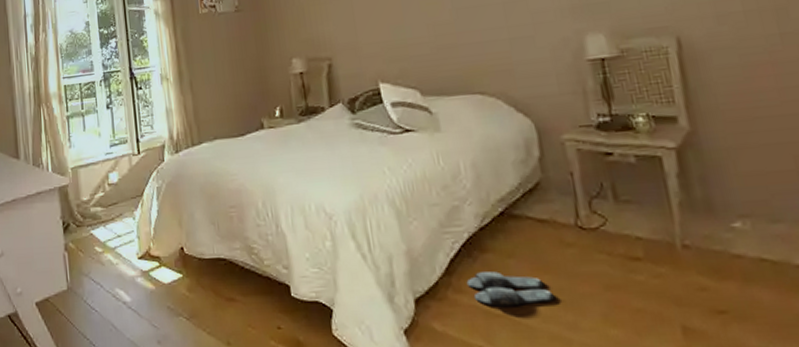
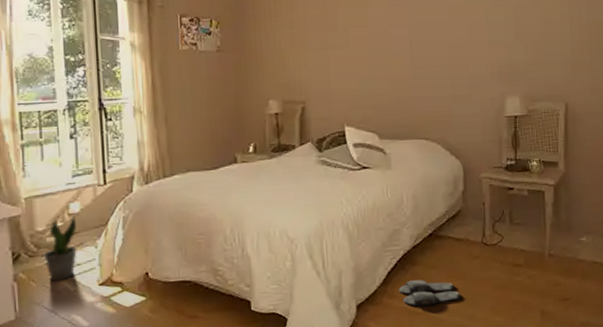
potted plant: none [88,186,118,253] -> present [43,216,77,282]

